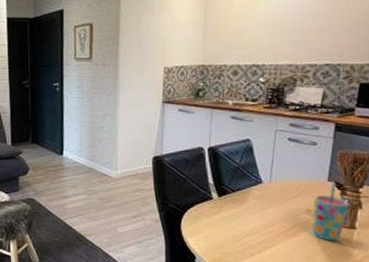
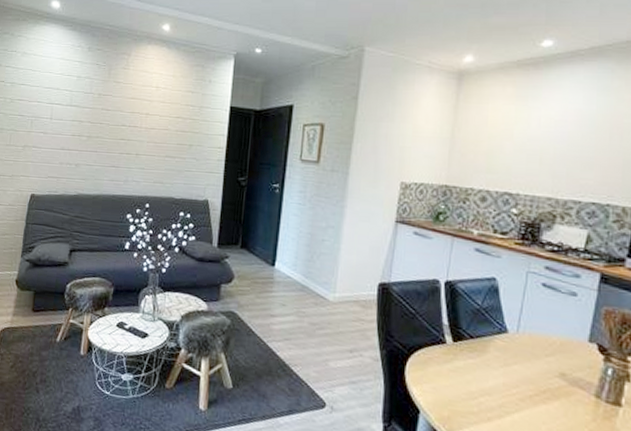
cup: present [312,181,349,241] -> none [566,343,614,418]

